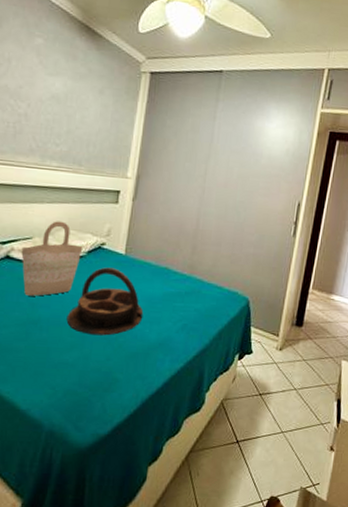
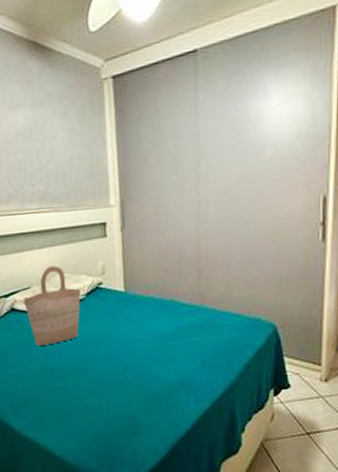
serving tray: present [66,267,144,336] -> none [79,307,157,380]

